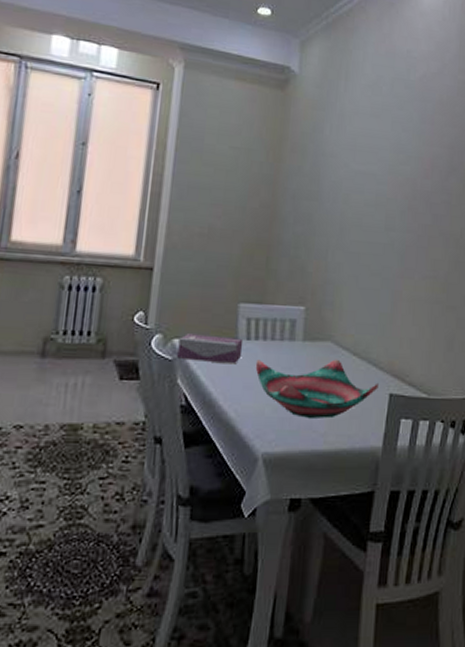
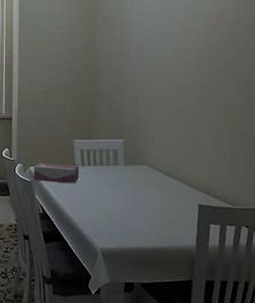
decorative bowl: present [255,359,379,419] -> none [90,178,189,223]

